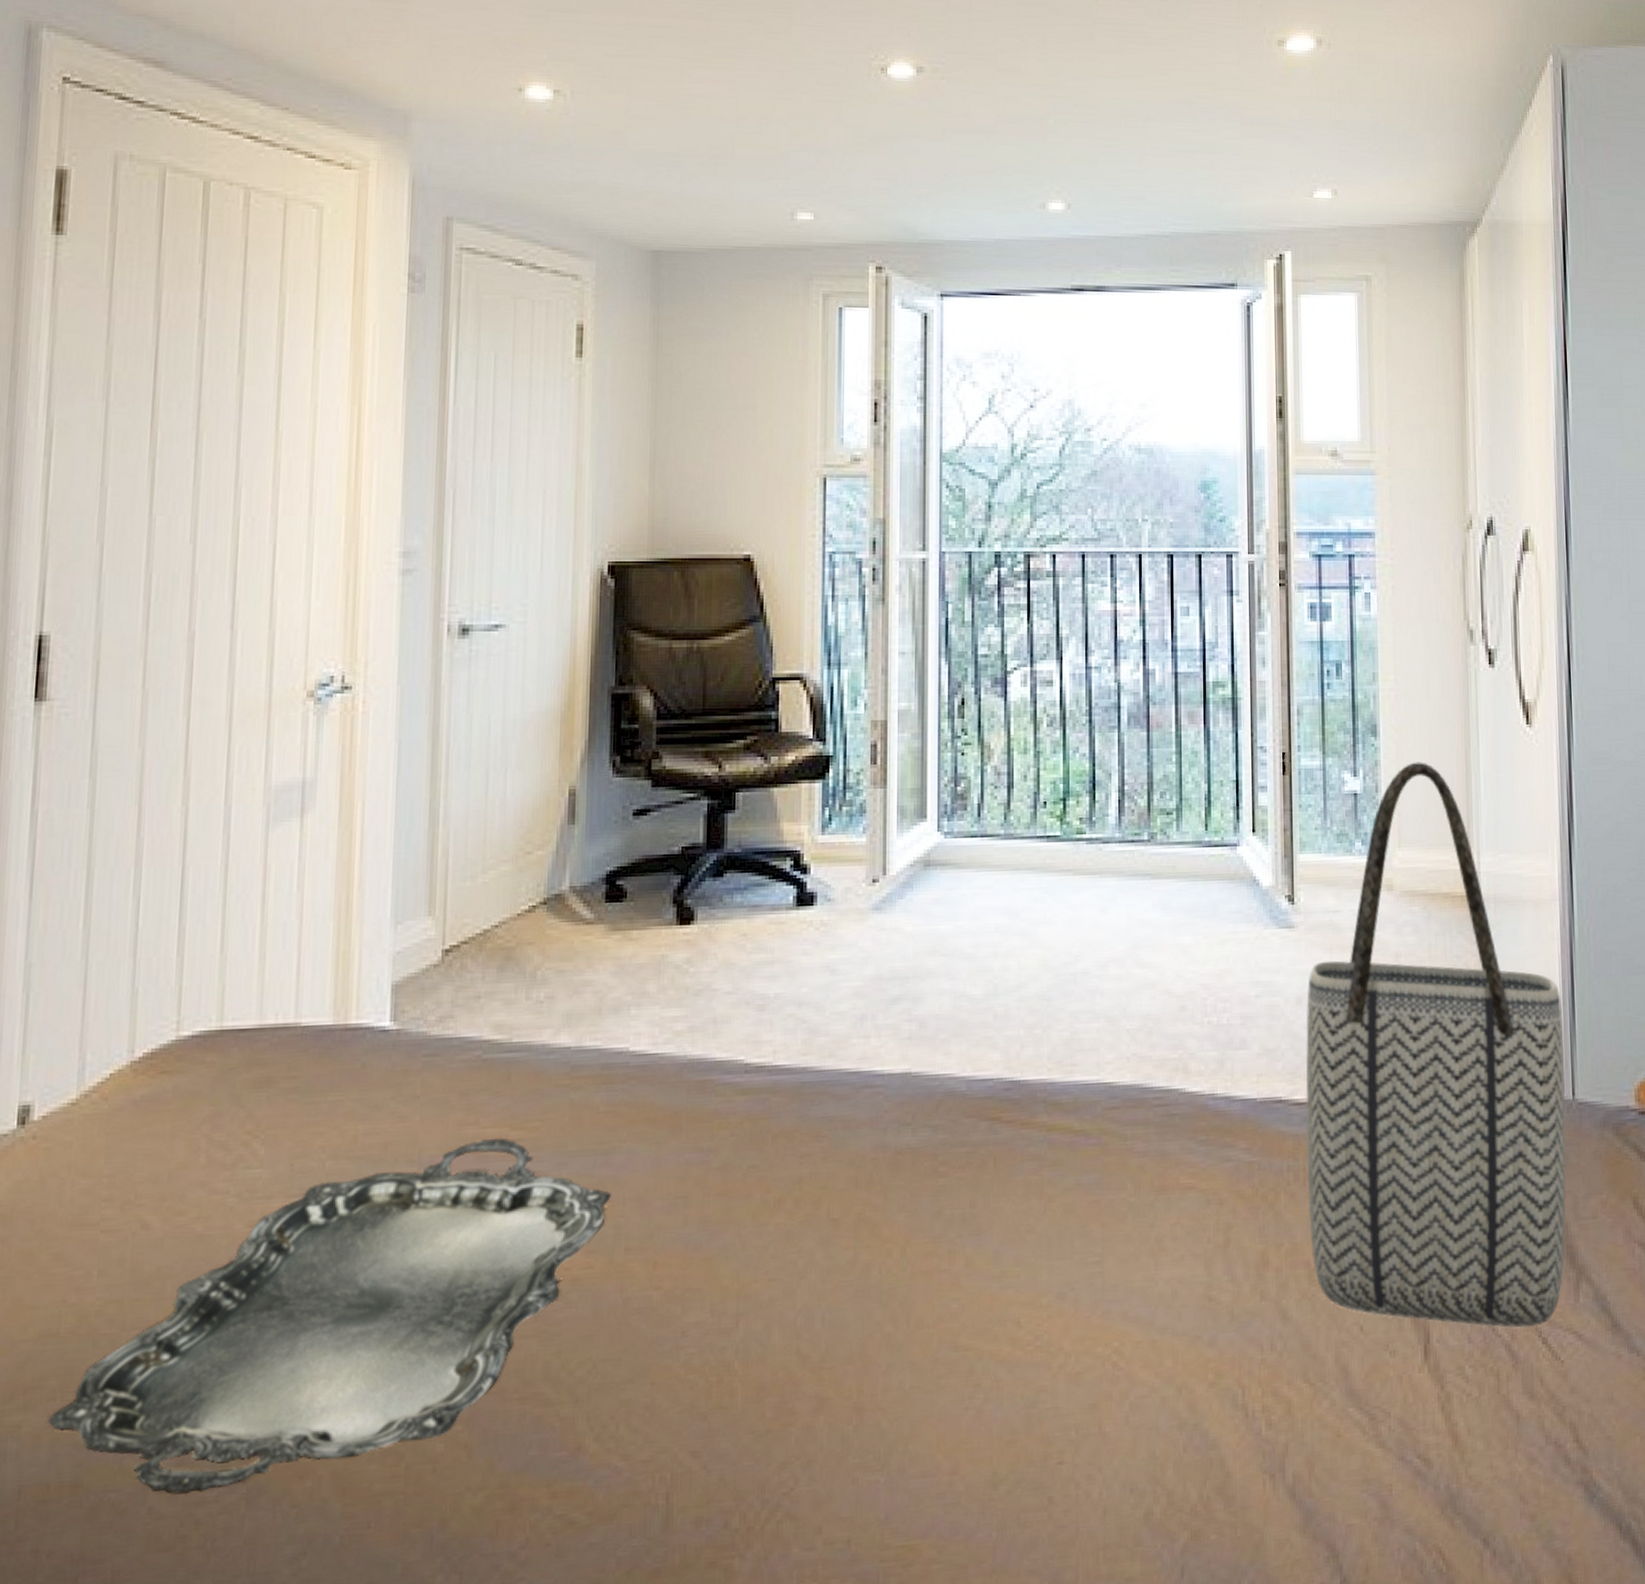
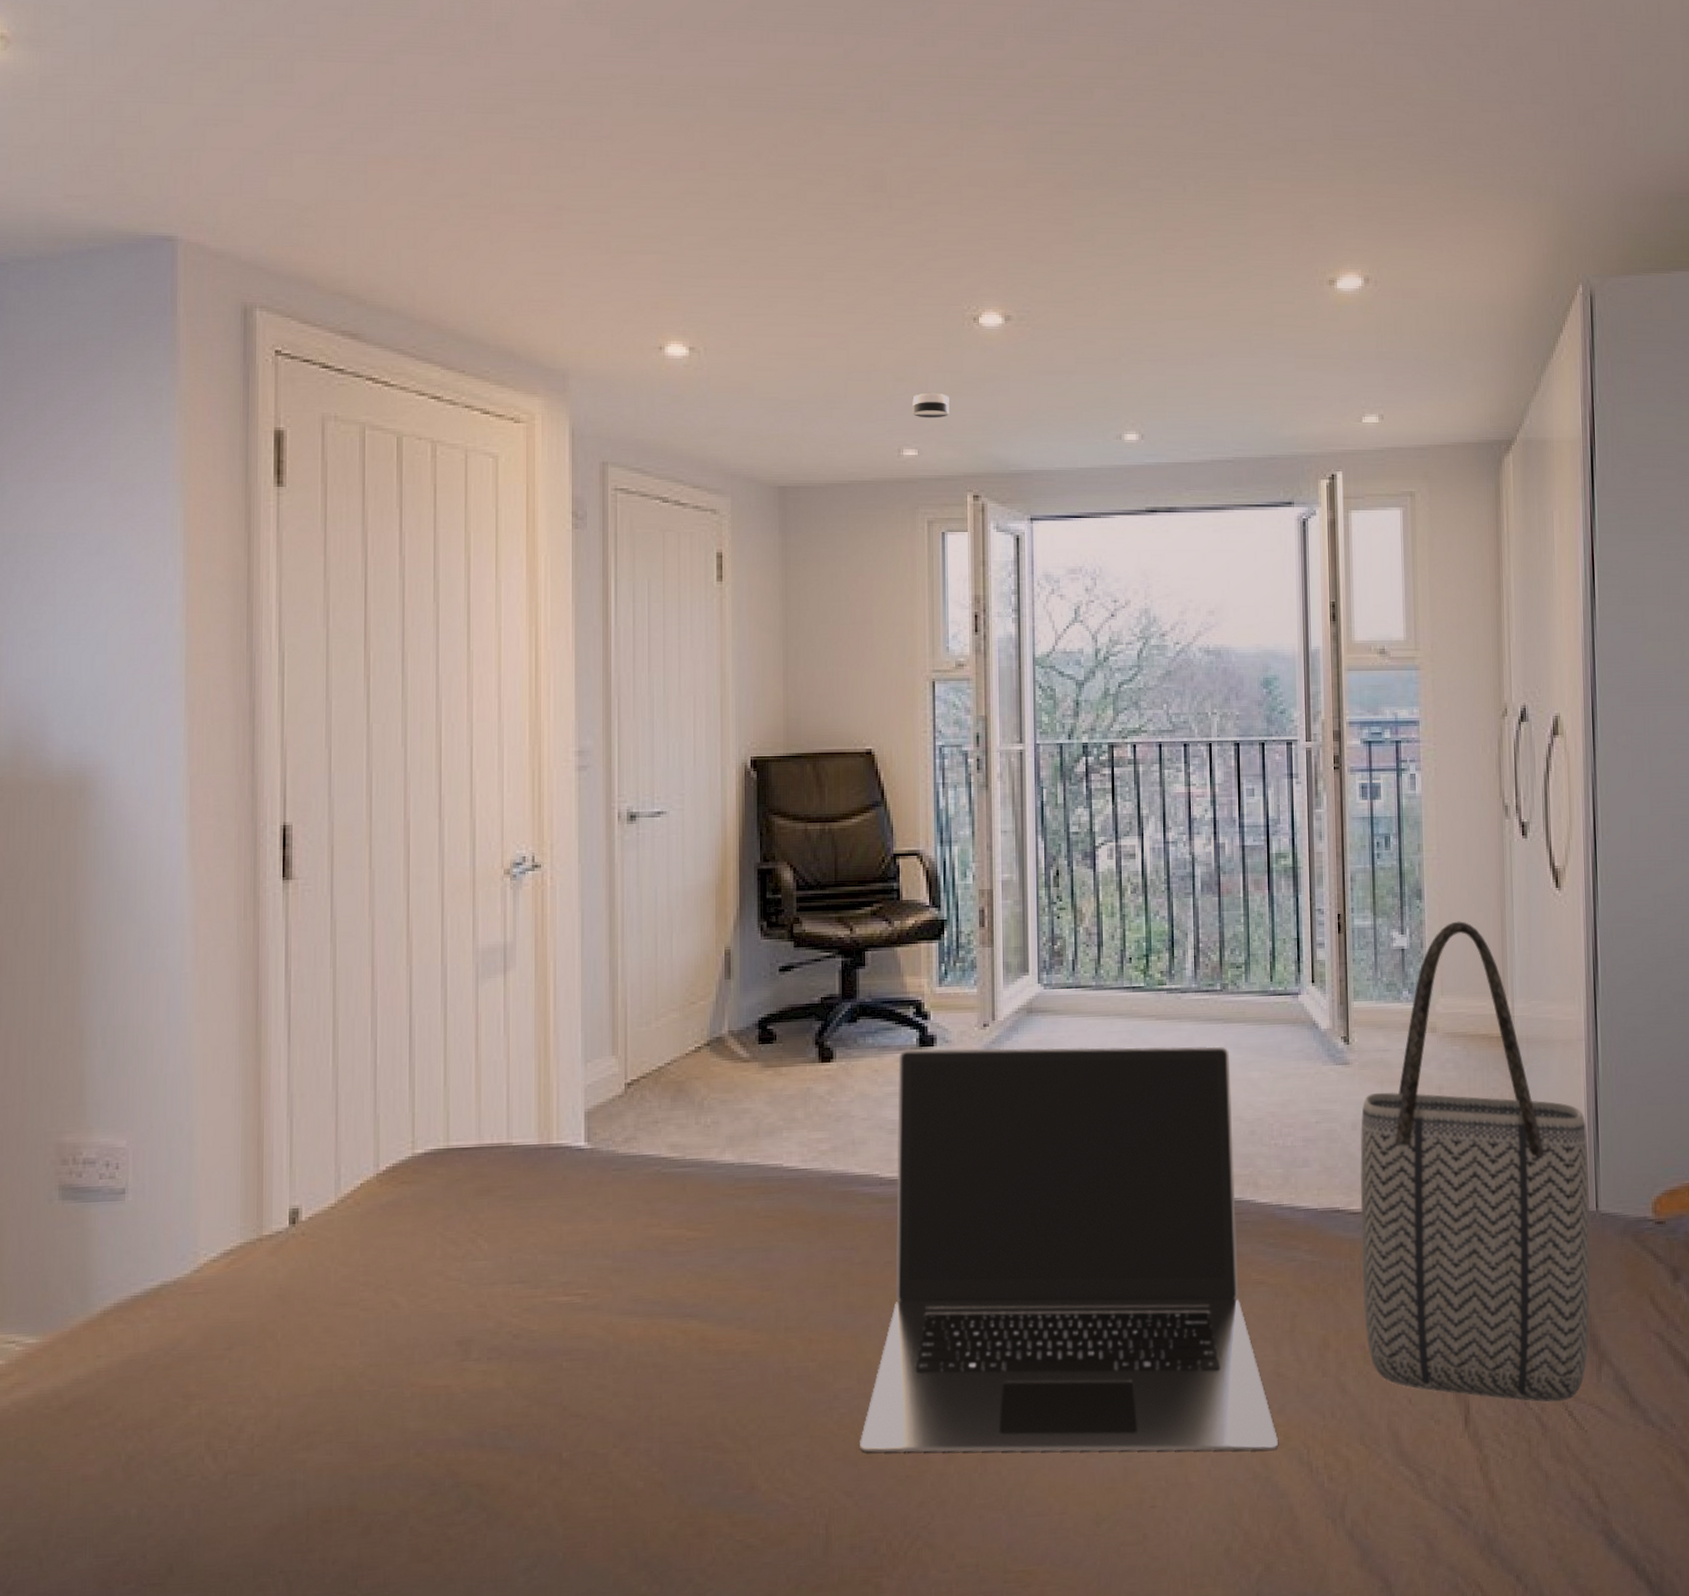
serving tray: present [48,1137,611,1495] -> none [327,1237,772,1518]
laptop: none [711,905,1208,1402] -> present [860,1045,1278,1453]
smoke detector: none [809,149,851,179] -> present [912,392,949,418]

